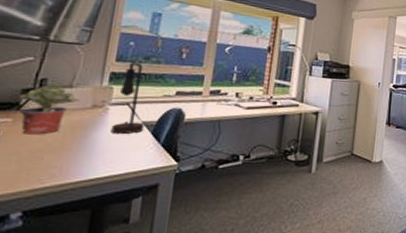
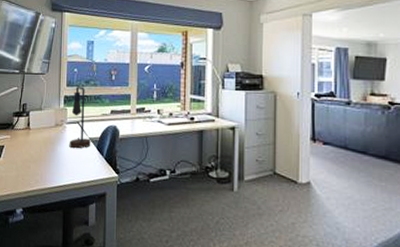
potted plant: present [18,83,80,135] -> none [12,107,47,148]

